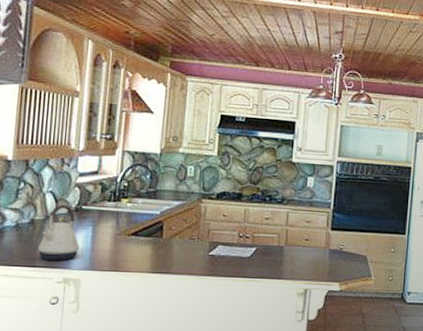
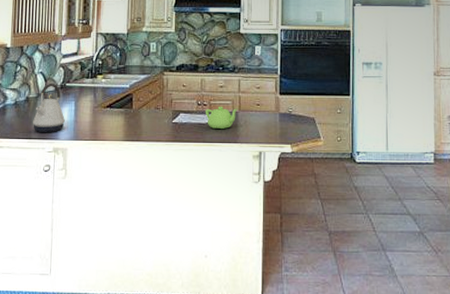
teapot: none [247,239,285,265] -> present [206,106,238,130]

